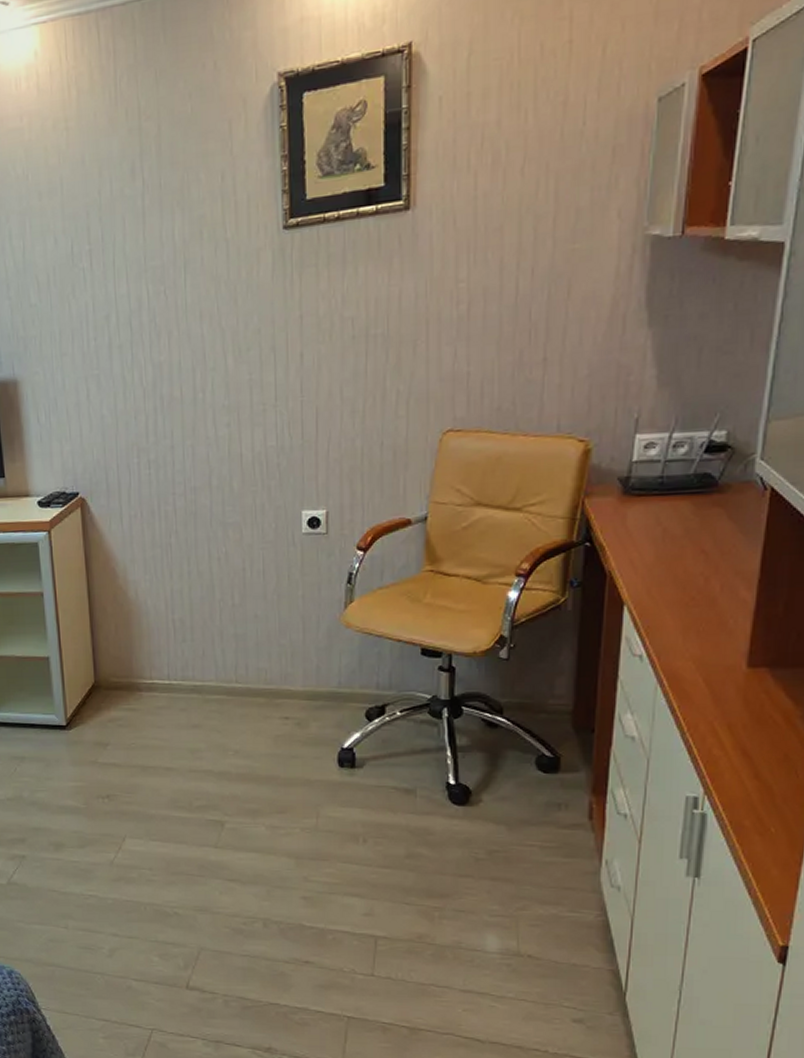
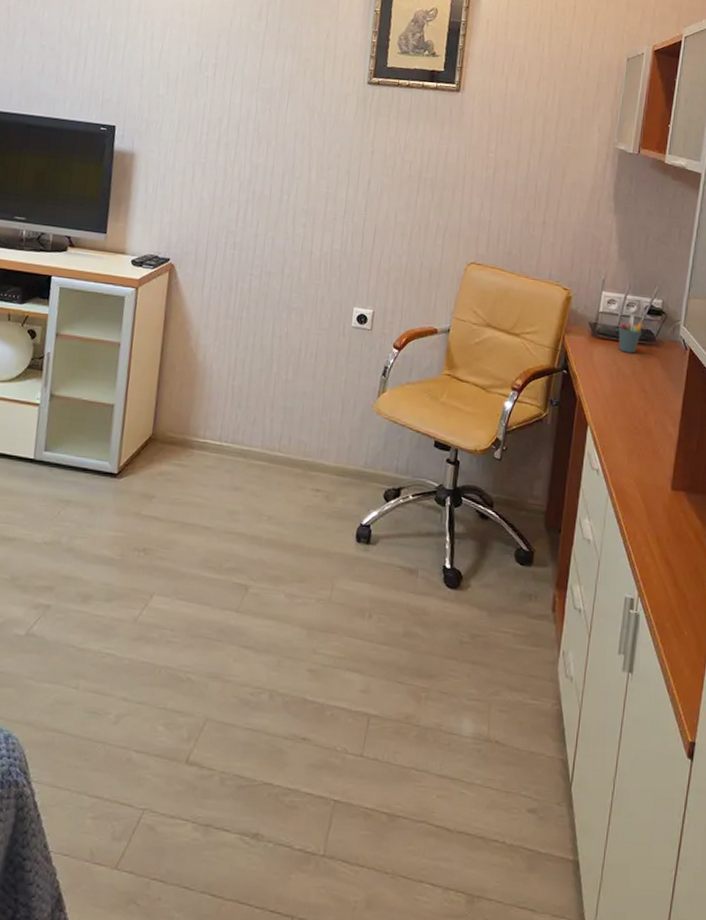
pen holder: none [662,458,699,508] -> present [618,315,643,354]

